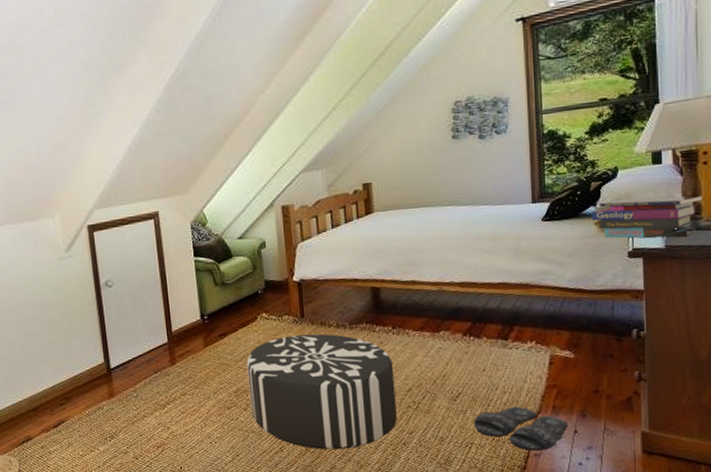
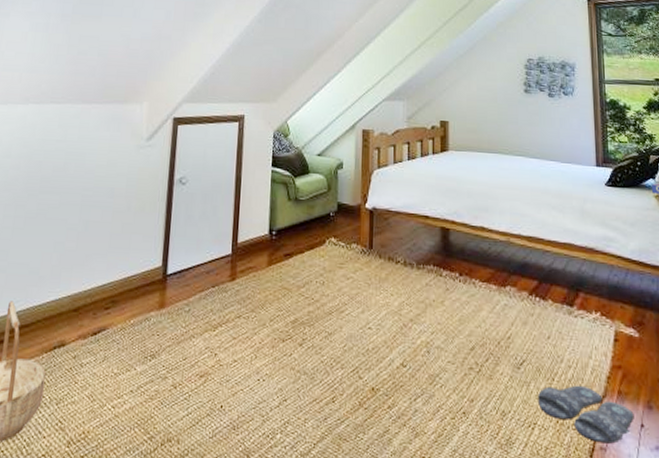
pouf: present [246,333,397,450] -> none [306,267,458,411]

